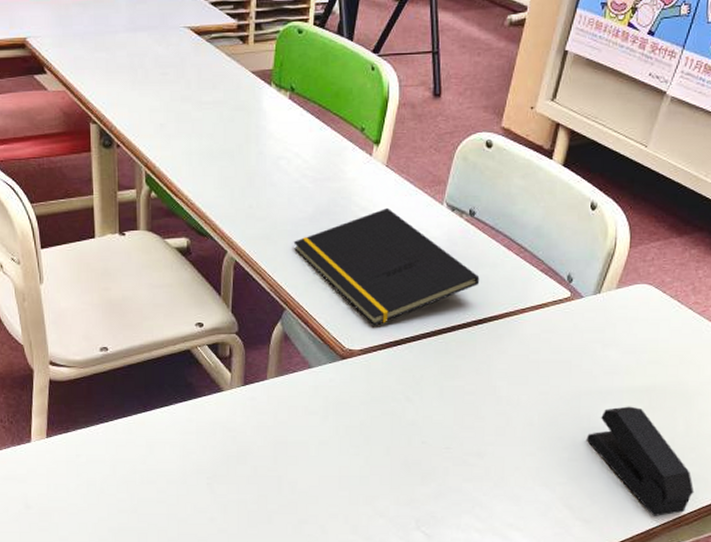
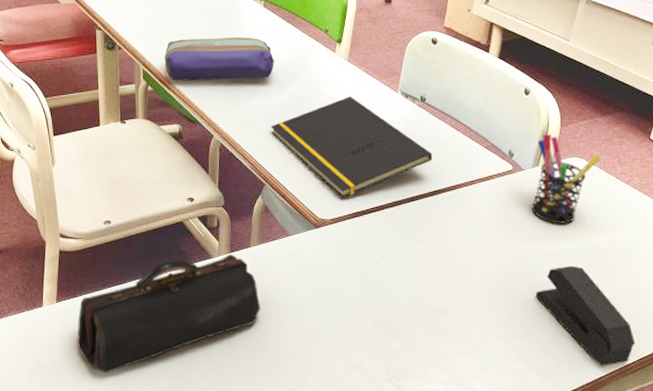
pencil case: none [70,388,277,515] -> present [77,255,261,373]
pencil case: none [171,135,301,186] -> present [165,37,275,81]
pen holder: none [589,256,674,359] -> present [531,134,602,224]

